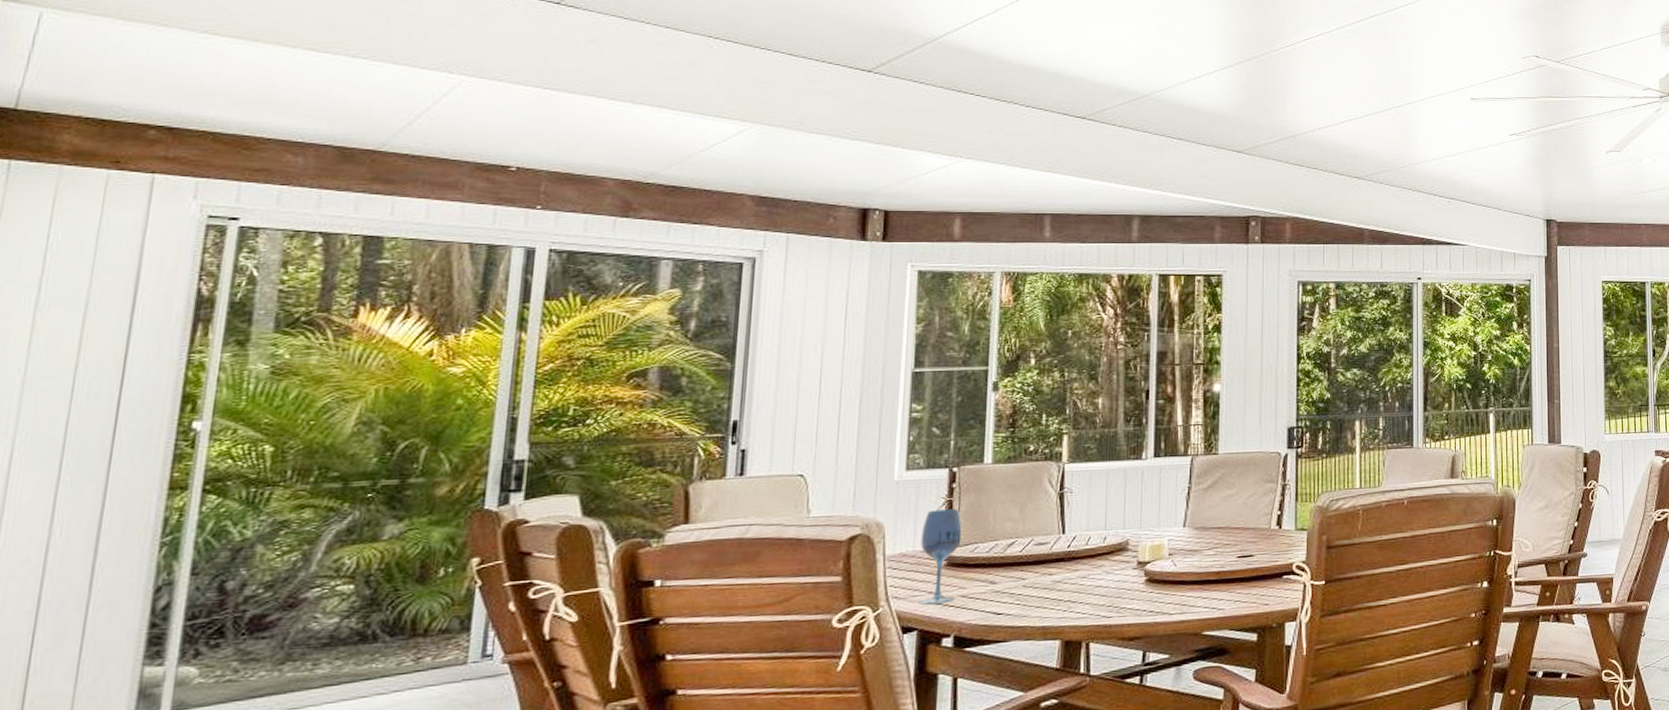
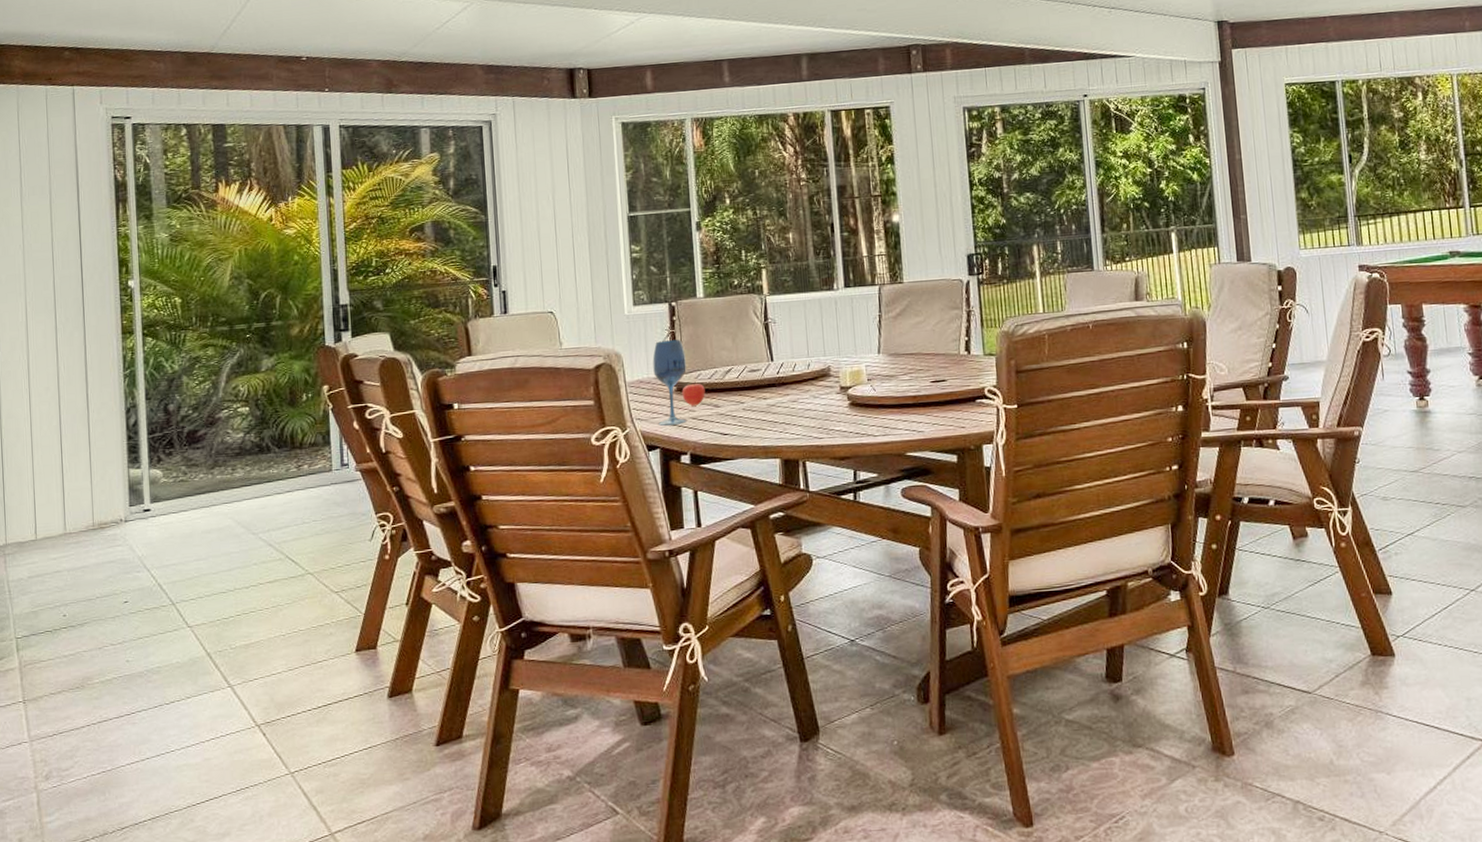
fruit: none [952,555,981,583] -> present [682,381,705,406]

